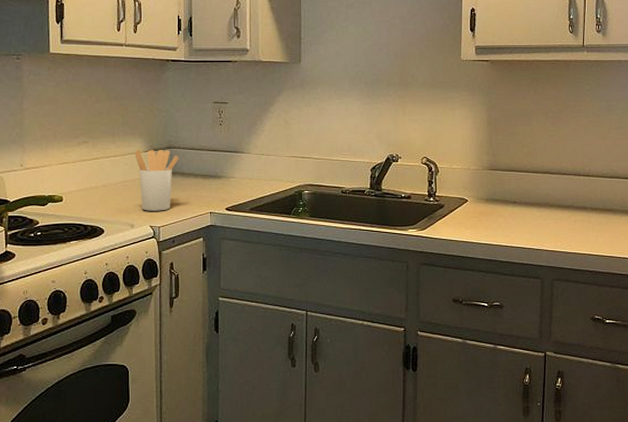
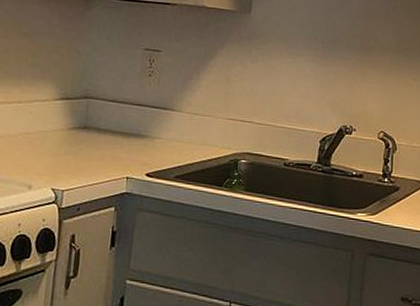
utensil holder: present [134,149,179,211] -> none [42,96,96,172]

